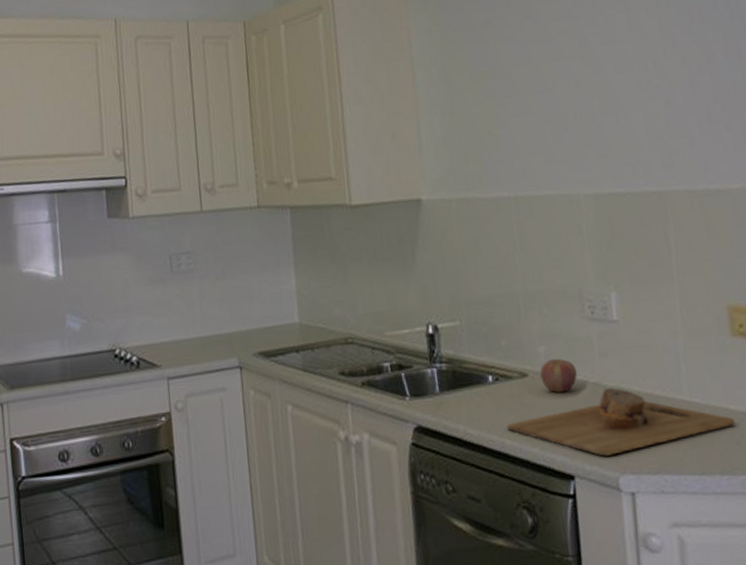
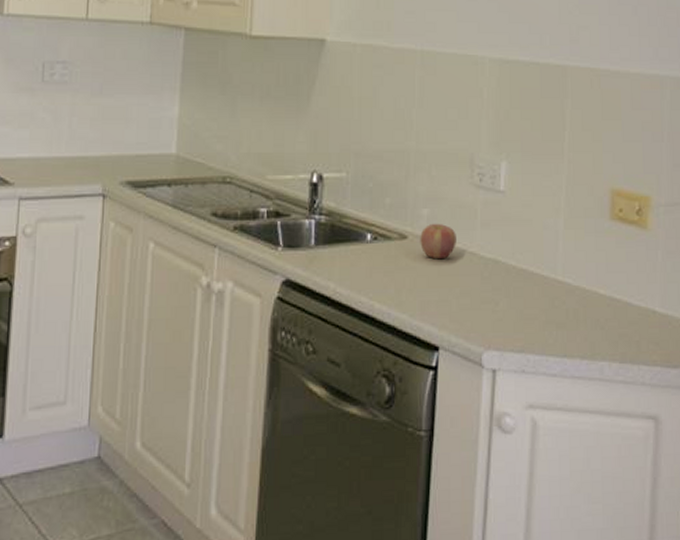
cutting board: present [506,387,735,456] -> none [378,259,602,329]

